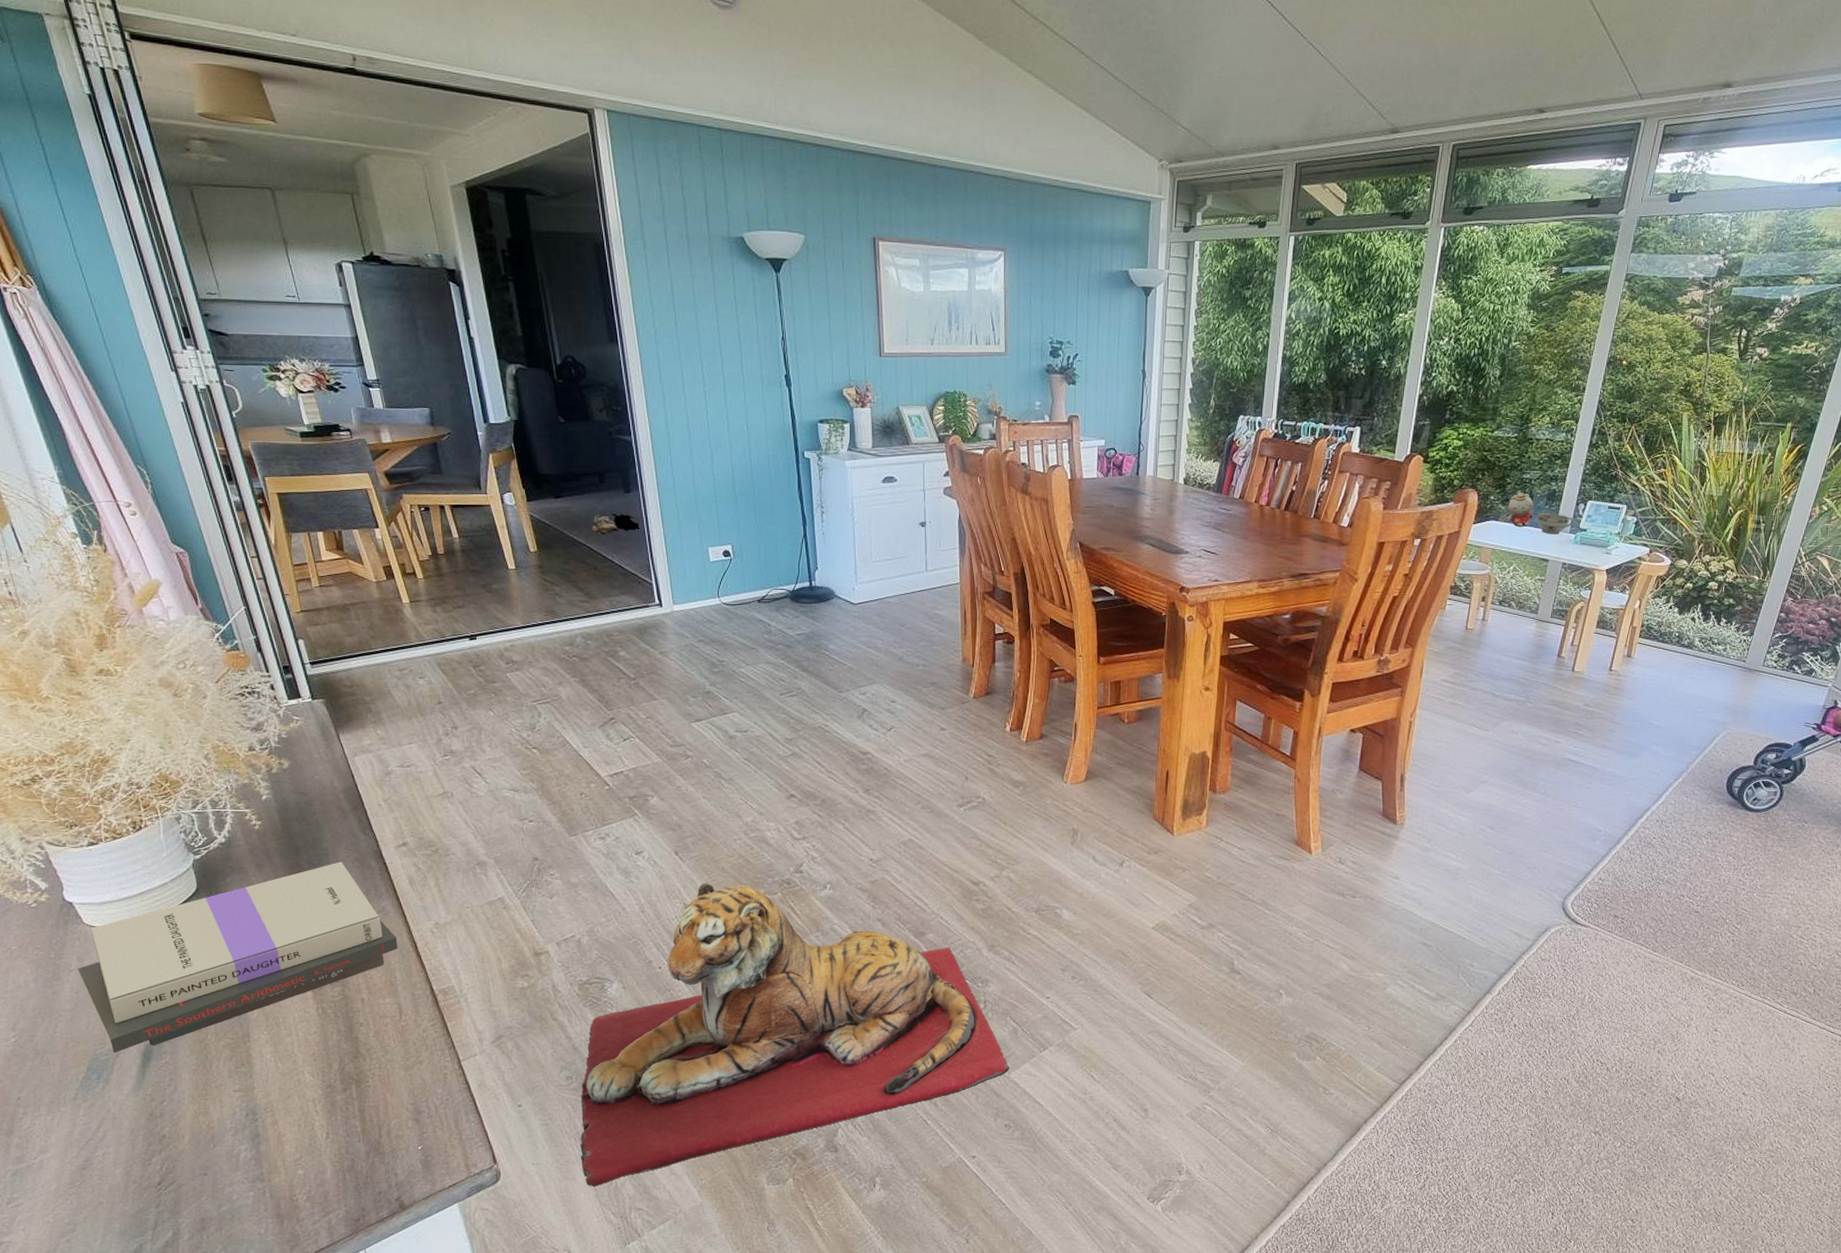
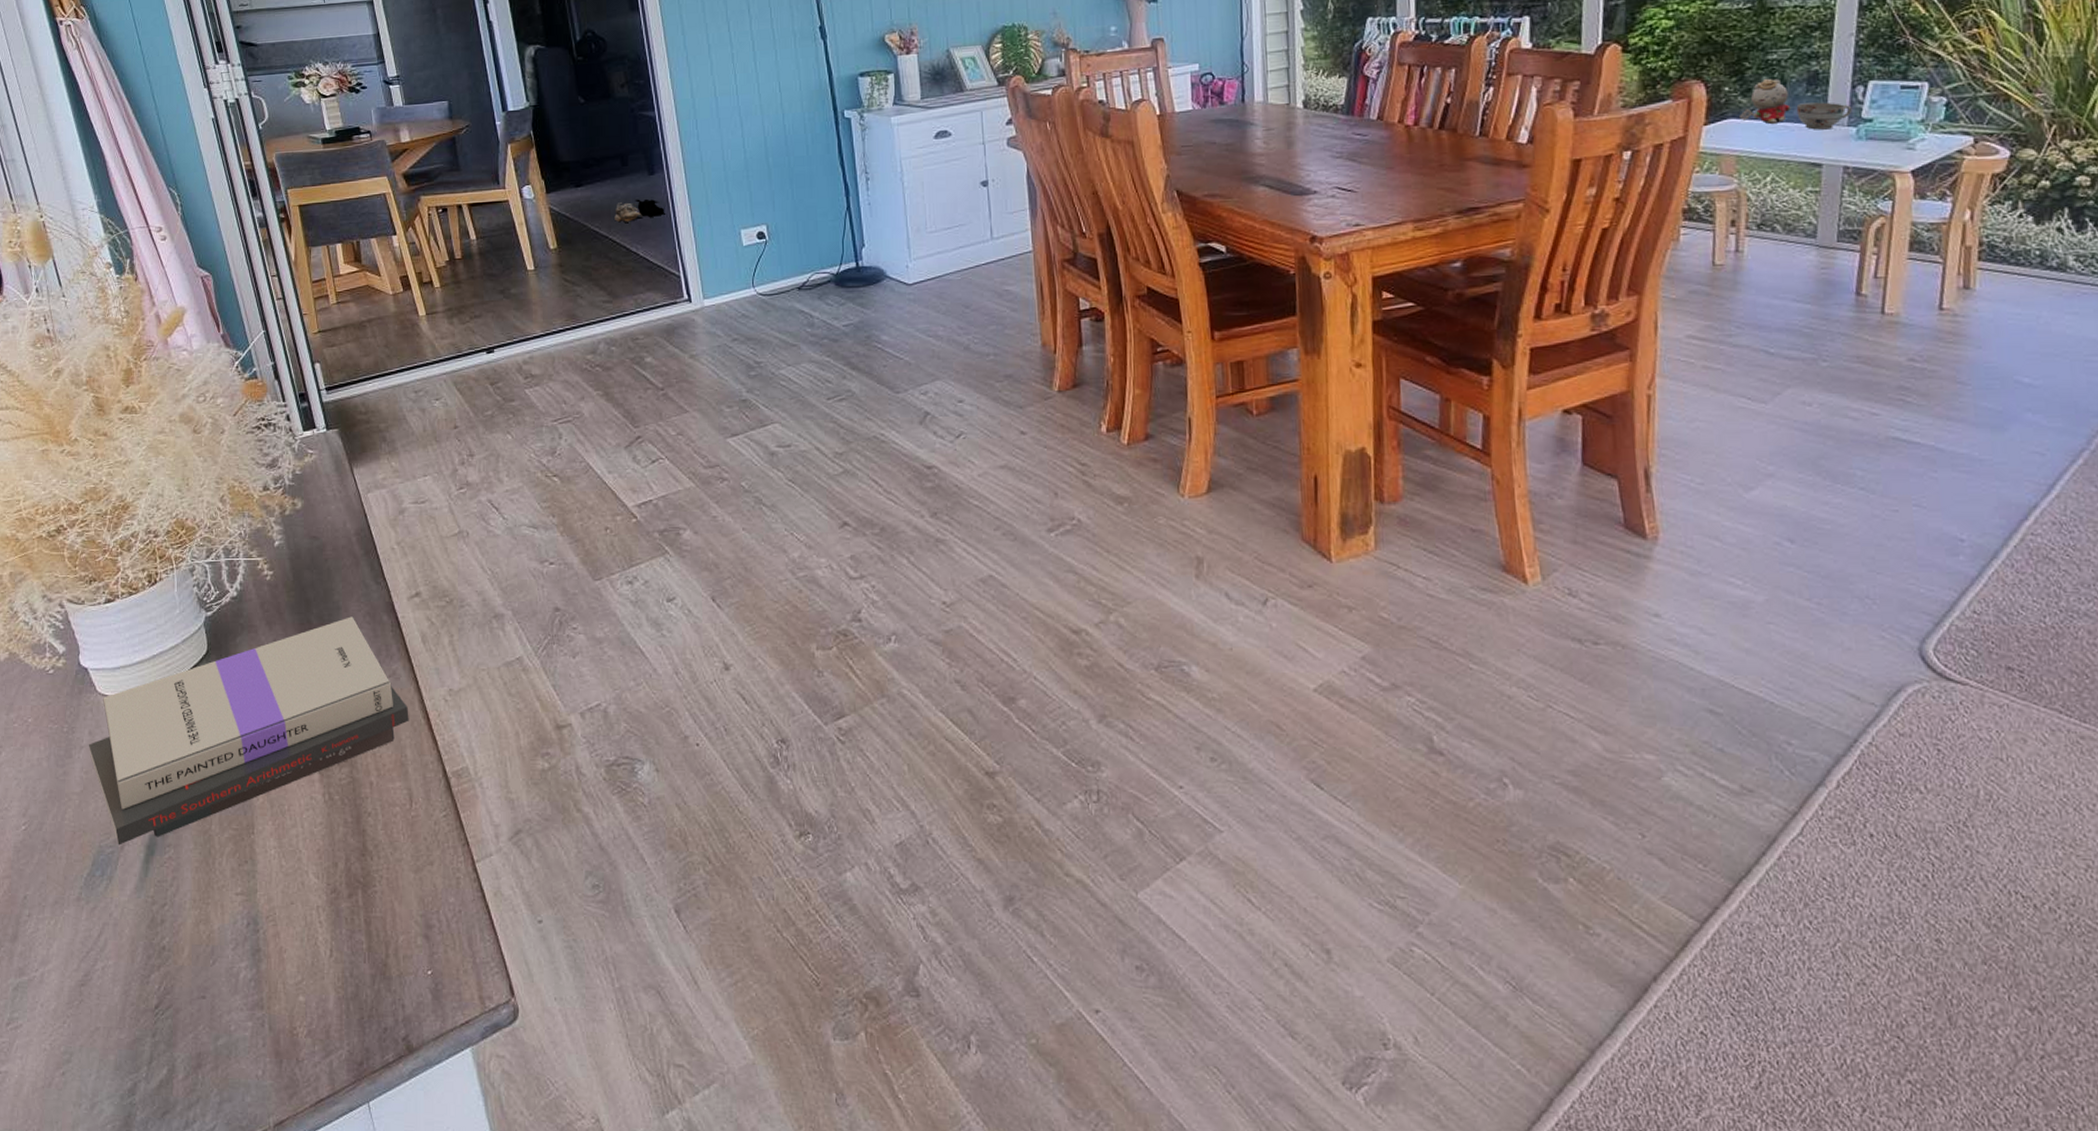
stuffed animal: present [580,883,1009,1187] -> none [608,636,1136,1032]

